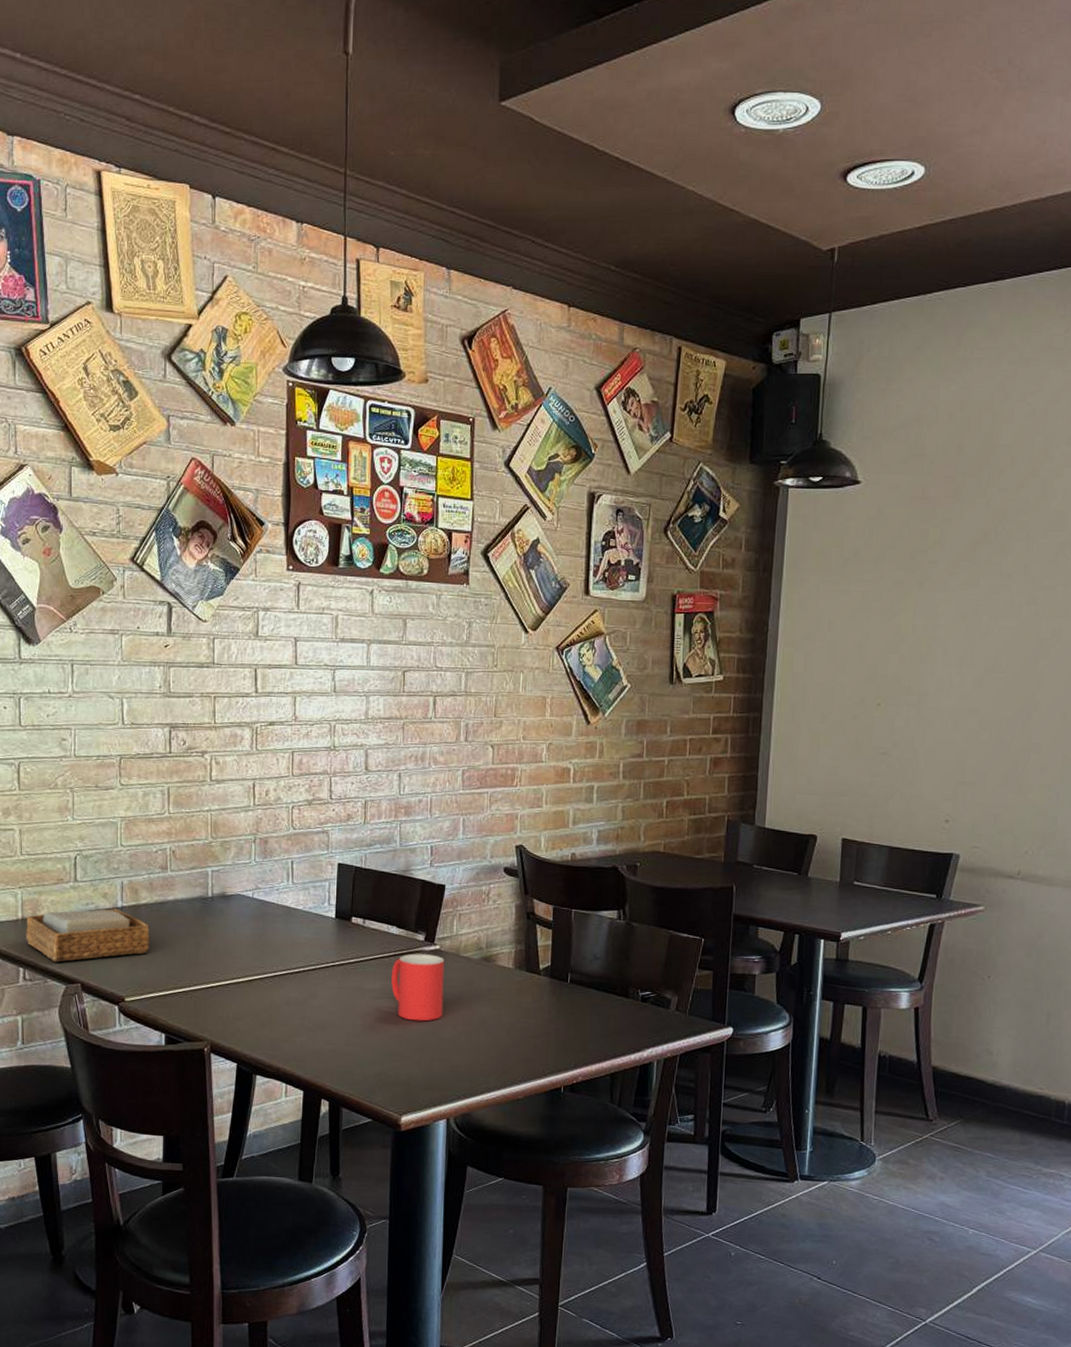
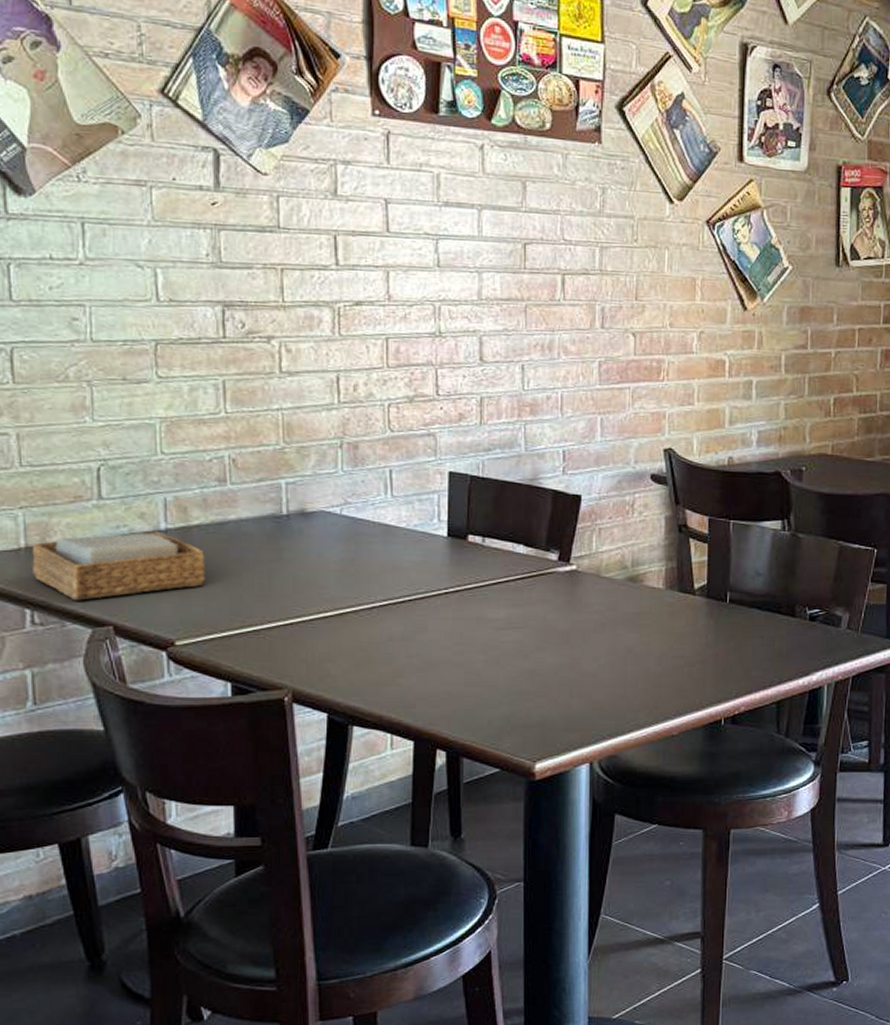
mug: present [391,953,445,1022] -> none [519,575,583,653]

